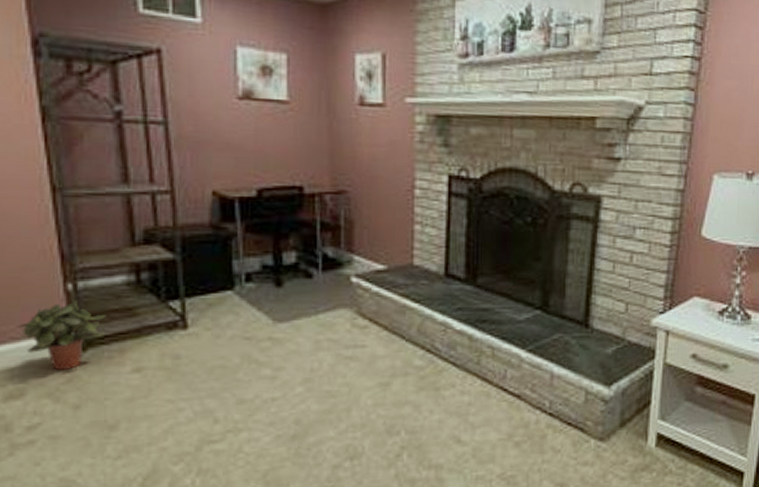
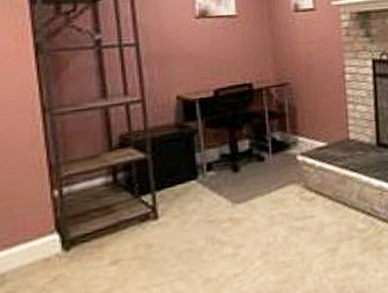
potted plant: present [17,299,106,371] -> none [9,203,88,272]

